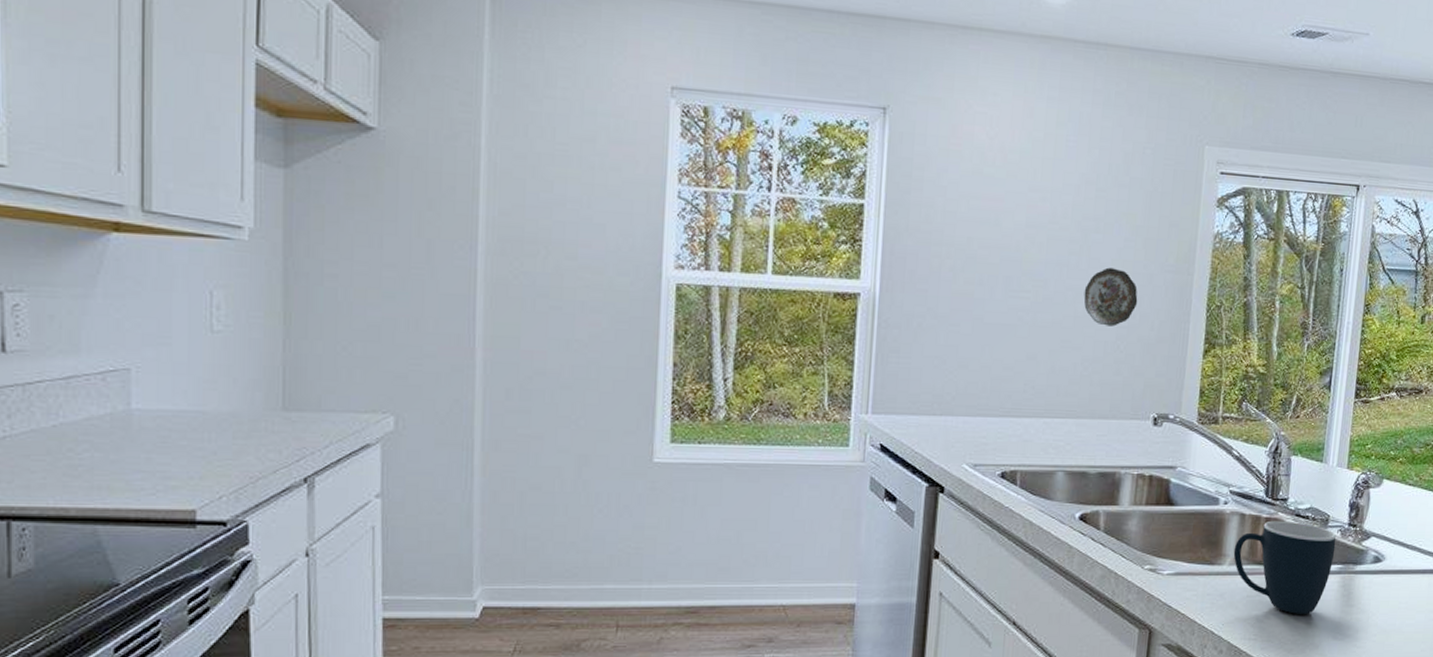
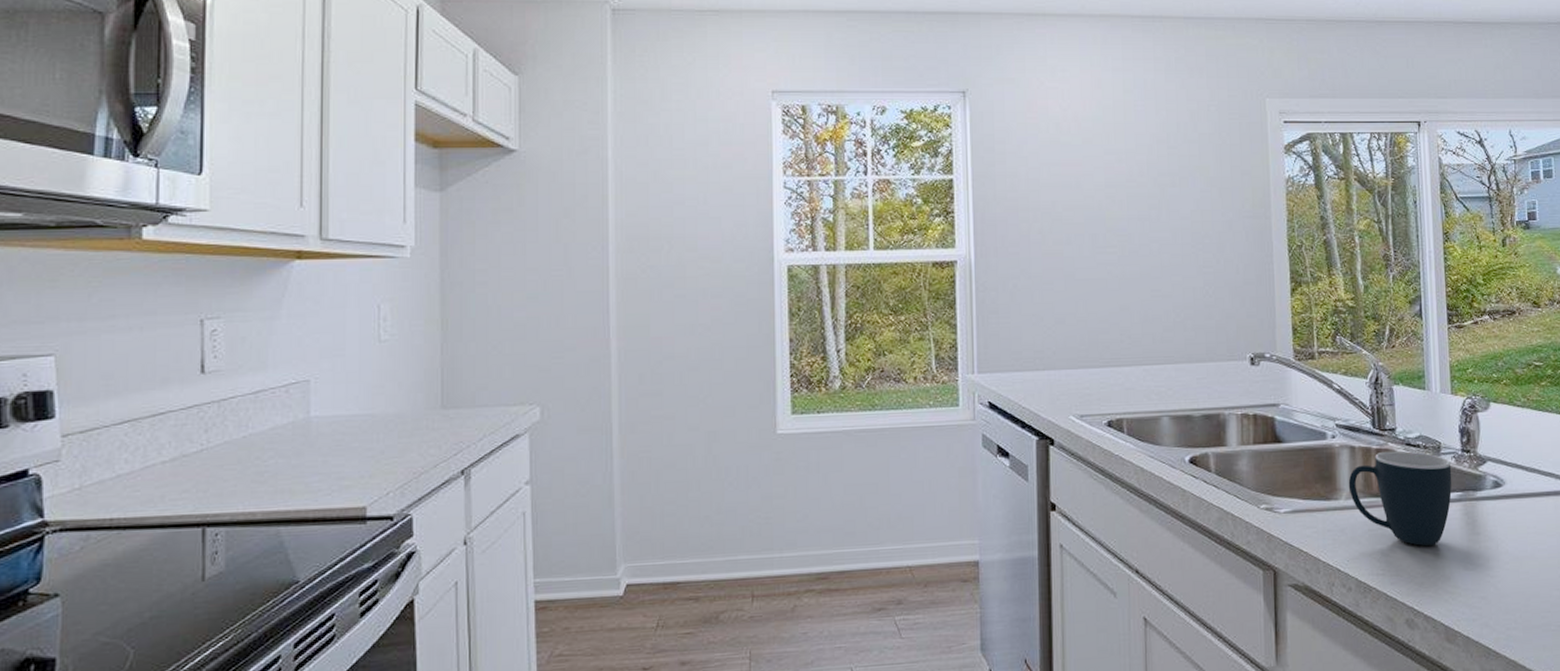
decorative plate: present [1084,267,1138,327] -> none [1168,218,1220,273]

